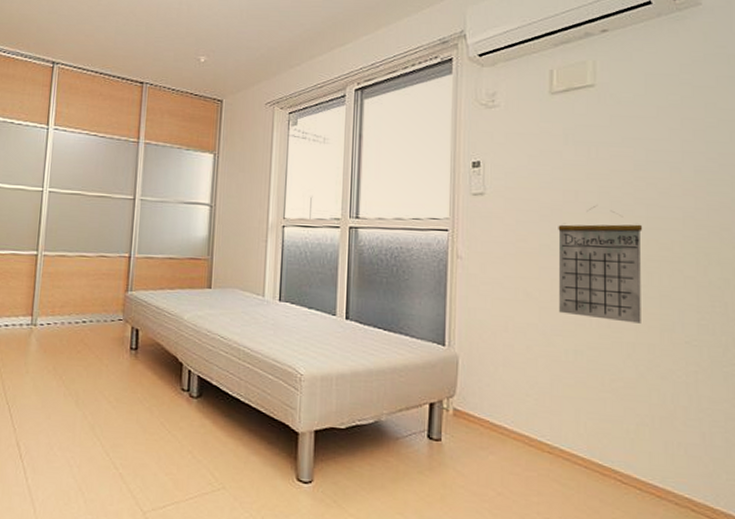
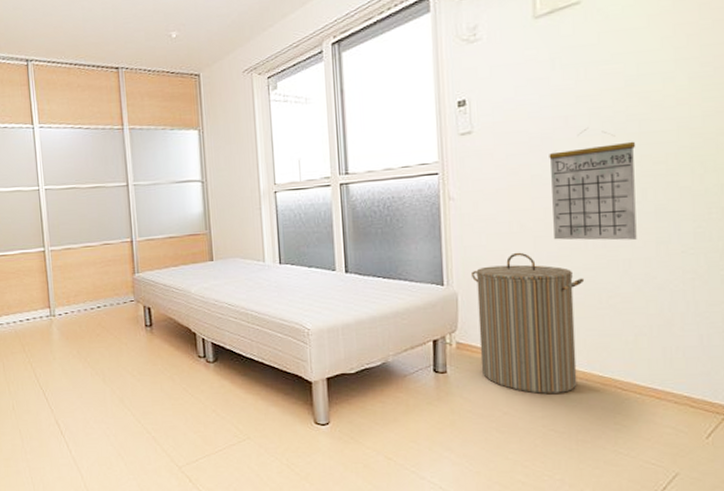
laundry hamper: none [473,321,588,479] -> present [470,252,585,394]

